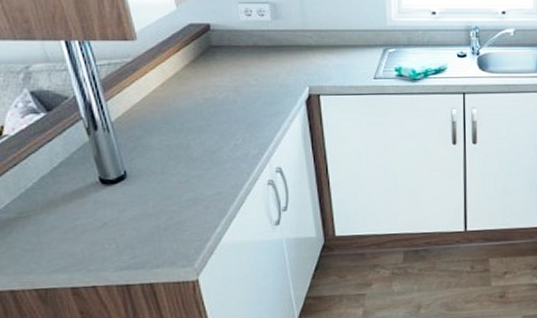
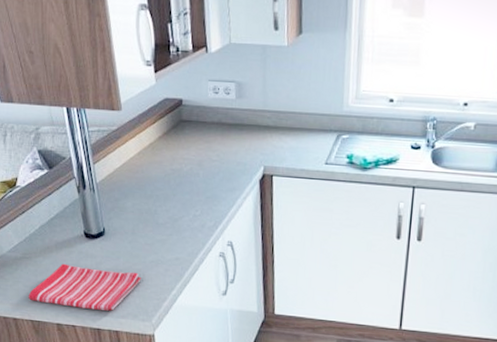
dish towel: none [29,214,177,267] -> present [28,263,141,311]

